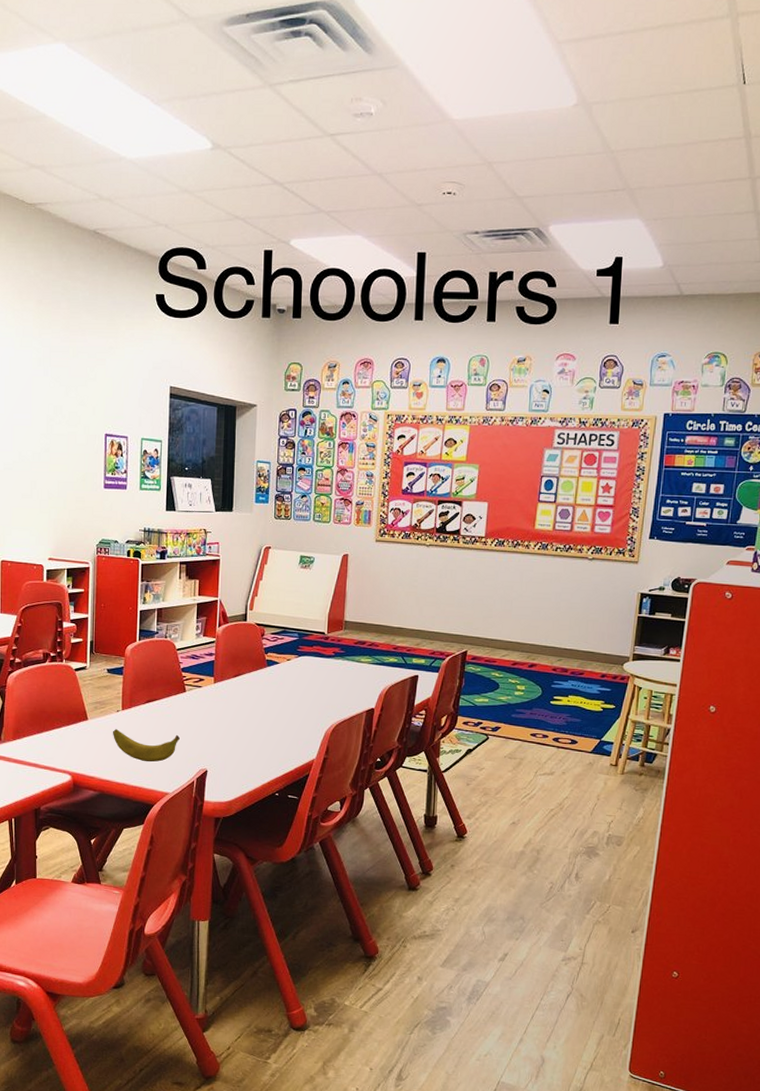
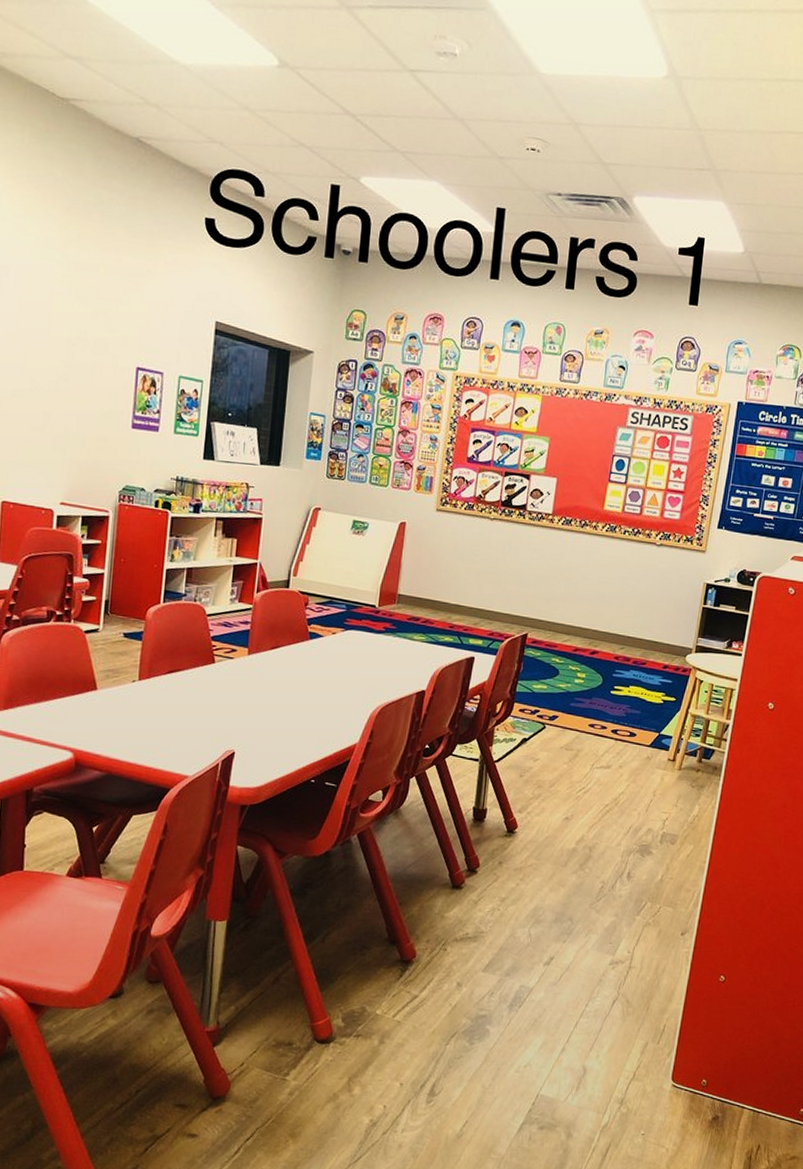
banana: present [112,729,180,763] -> none [125,701,205,741]

